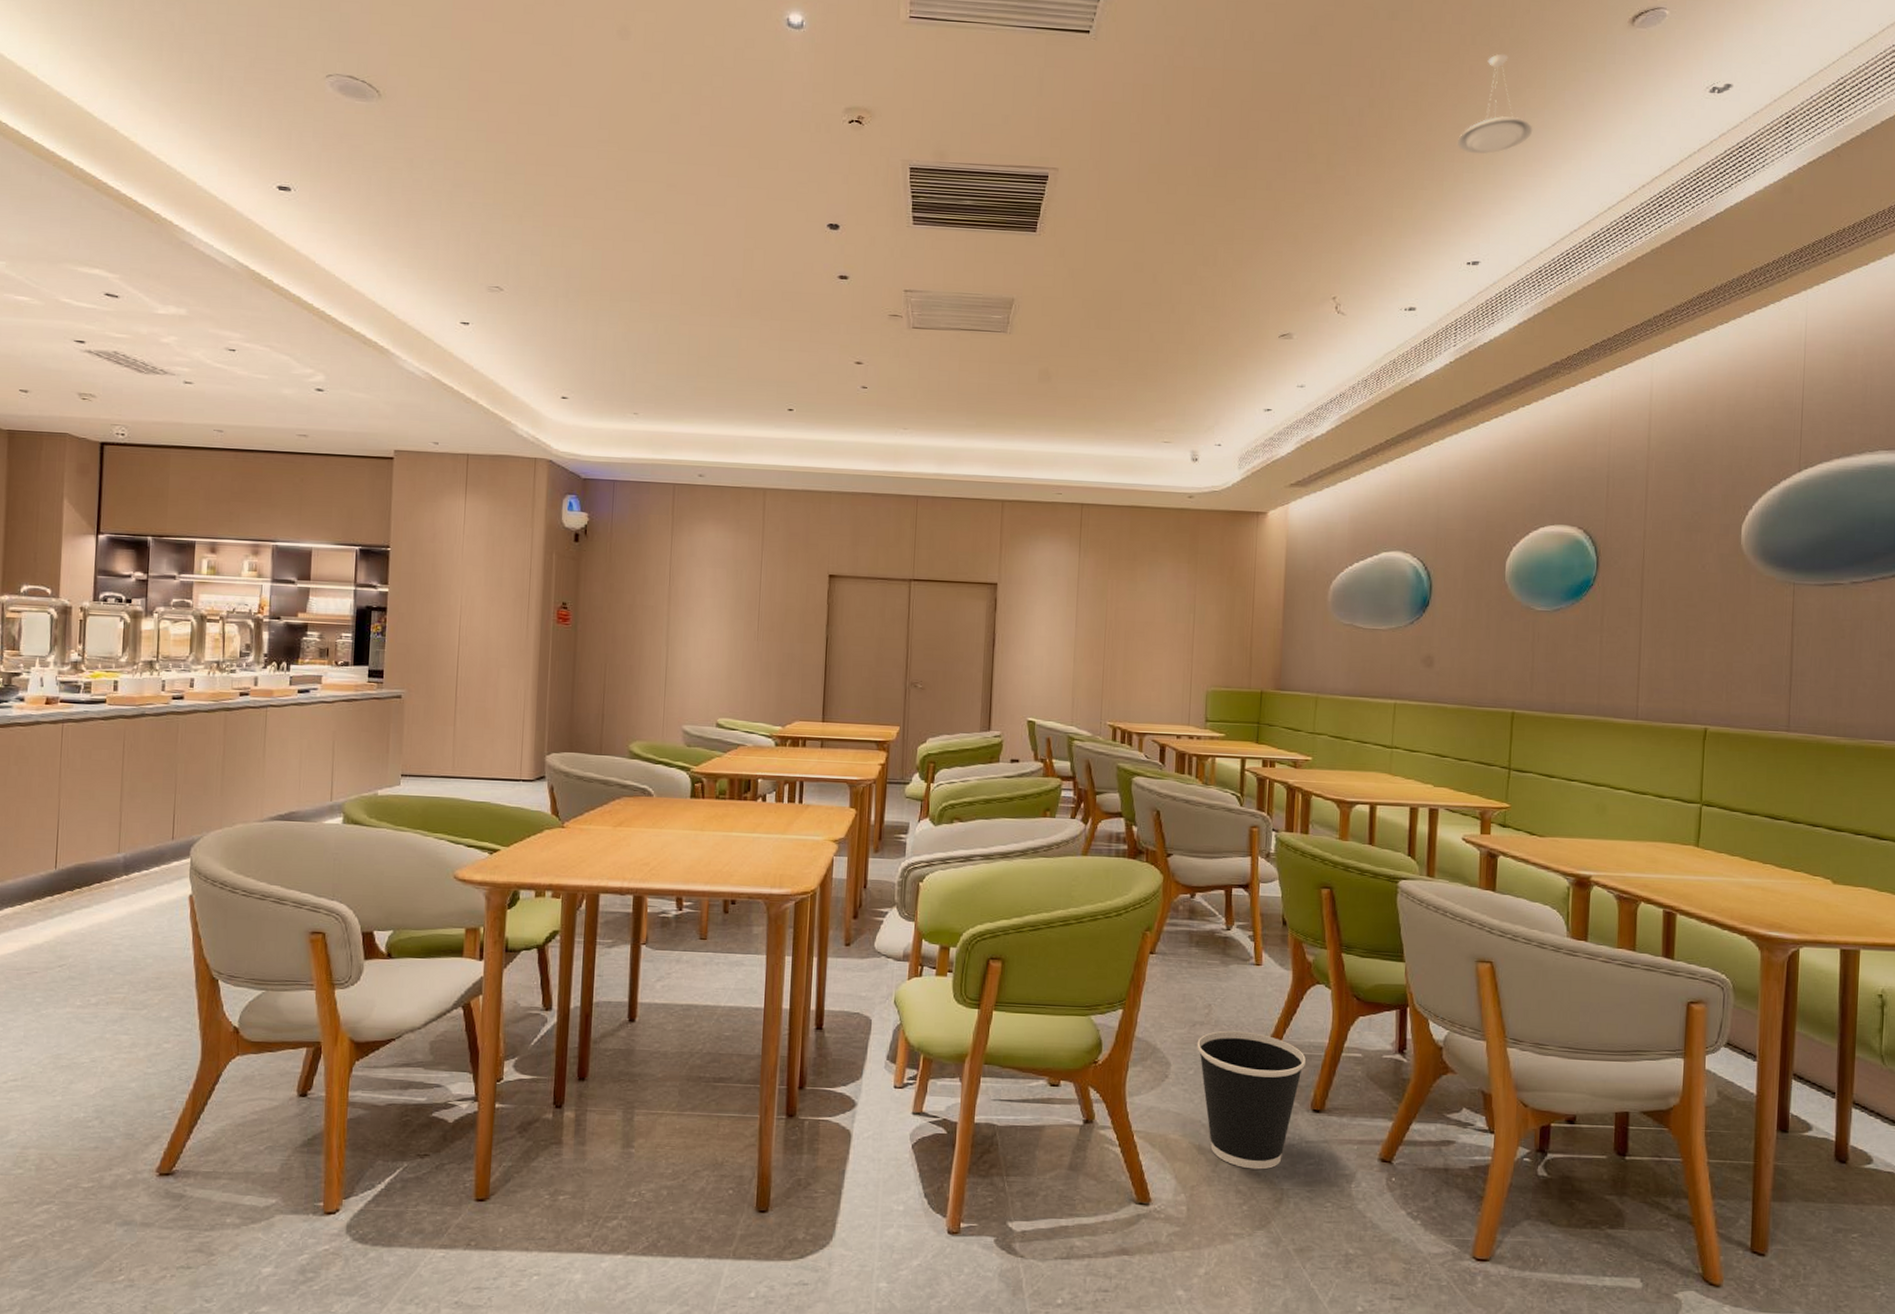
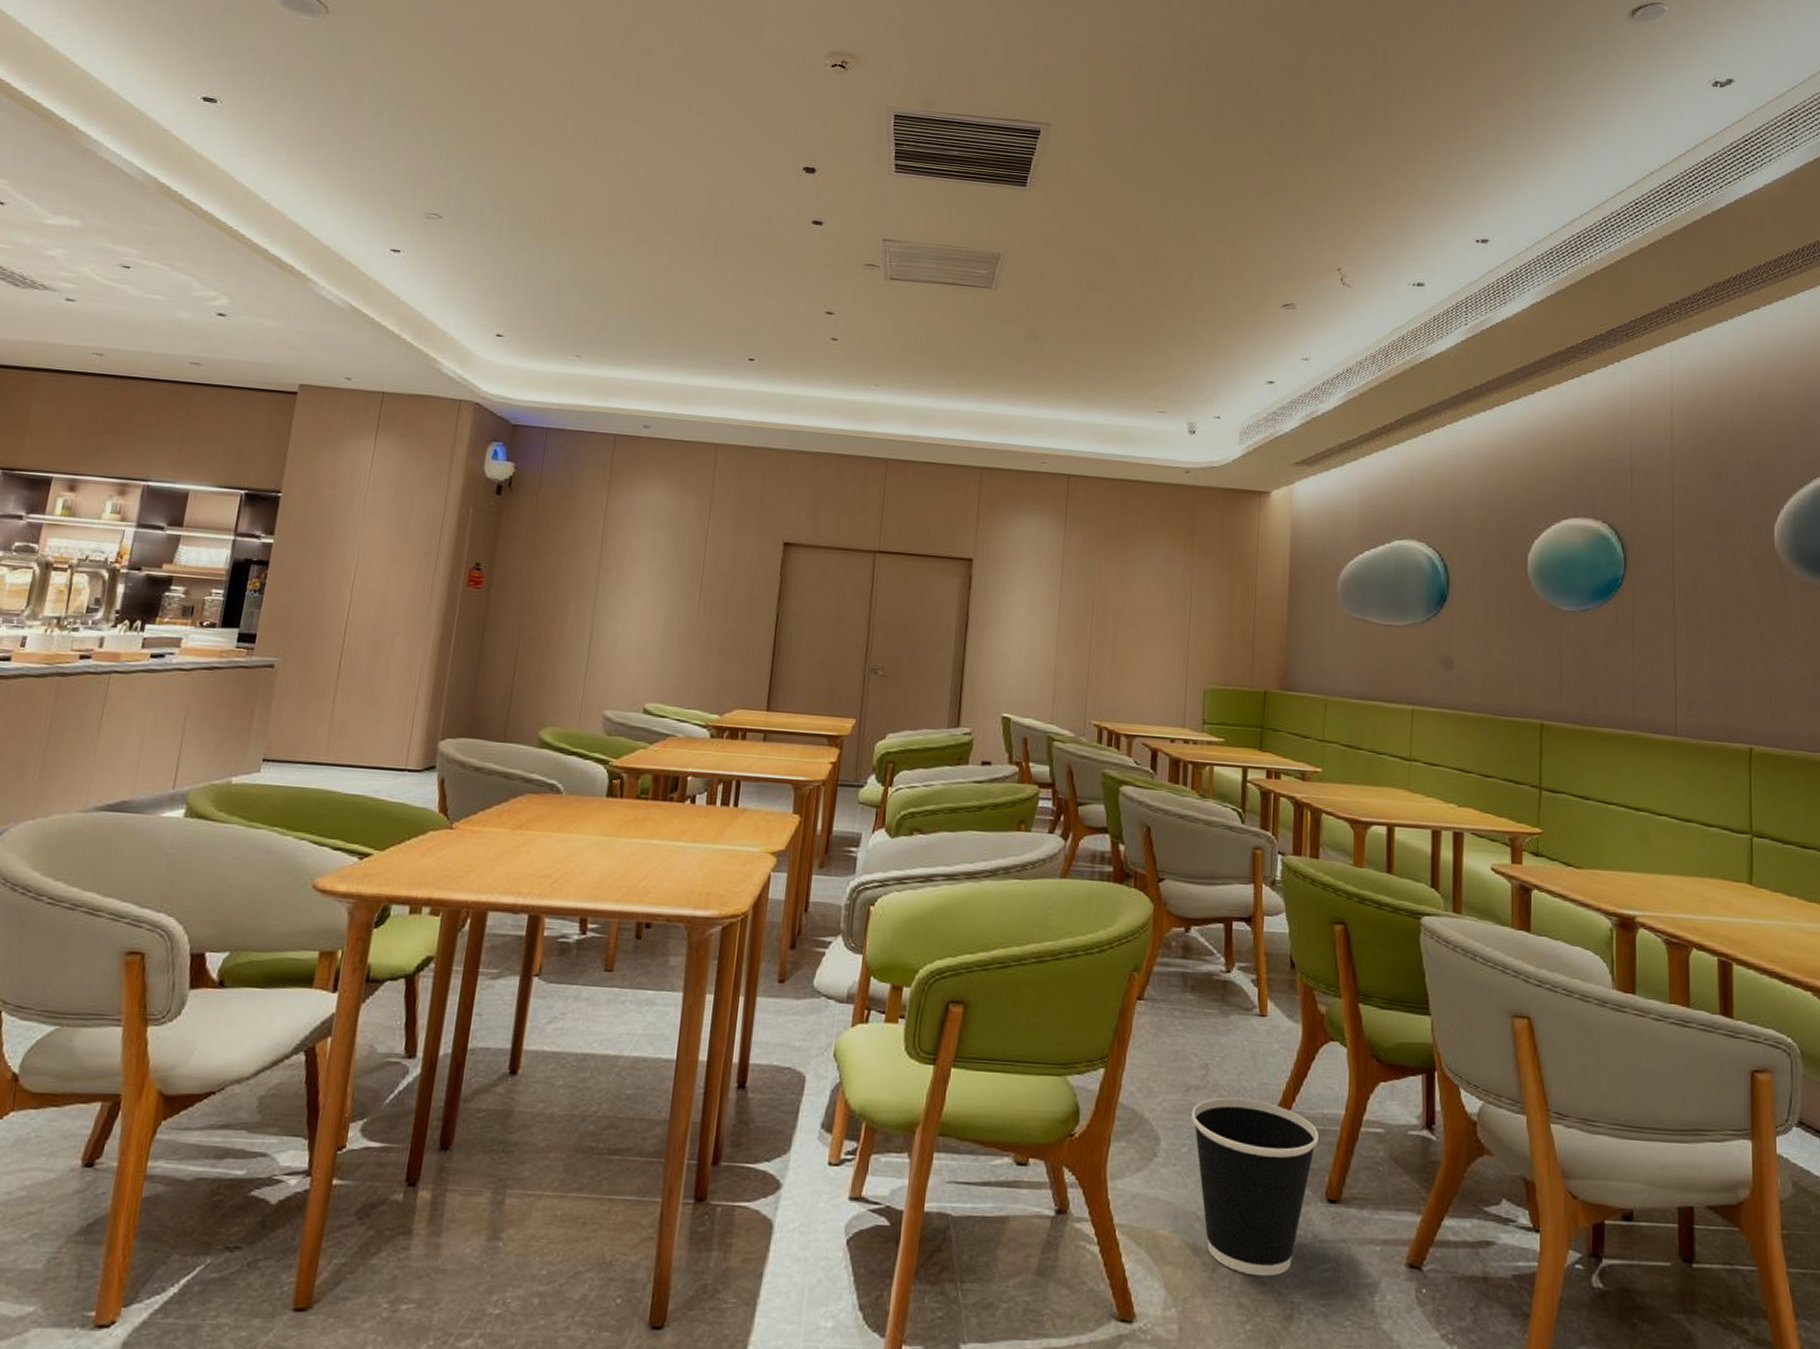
pendant light: present [1457,53,1533,155] -> none [1461,37,1538,134]

